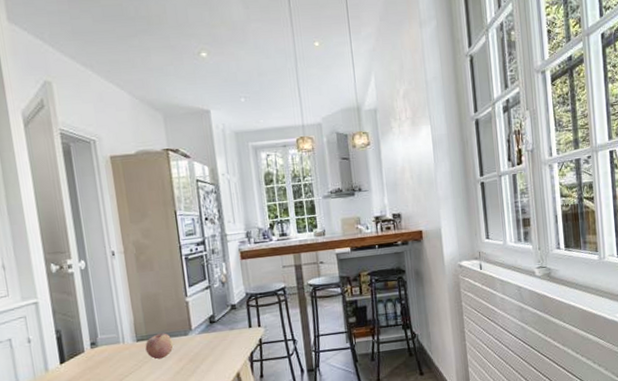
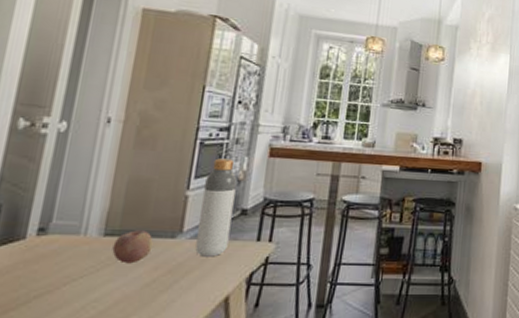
bottle: none [197,267,228,346] -> present [195,158,237,257]

